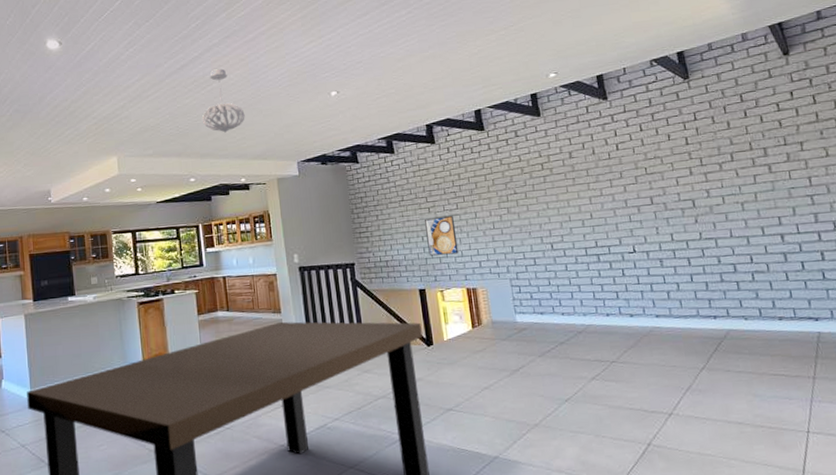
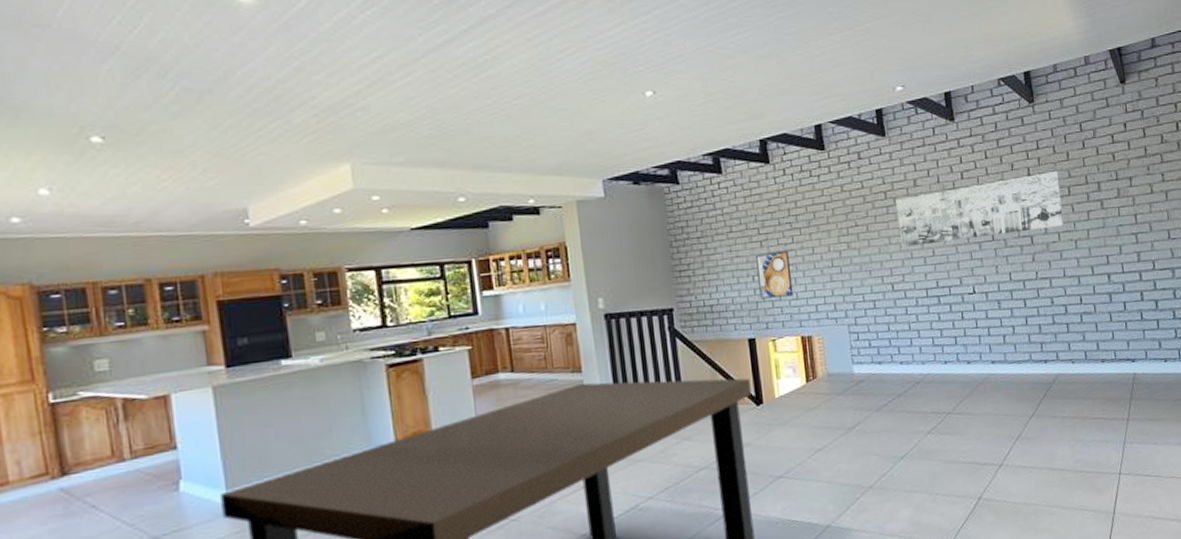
pendant light: present [202,68,245,133] -> none [473,50,534,138]
wall art: none [552,139,729,211] -> present [896,171,1064,247]

